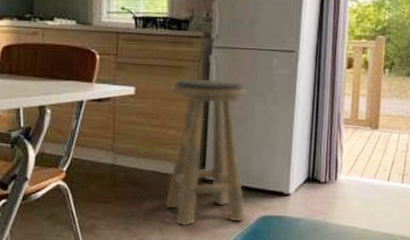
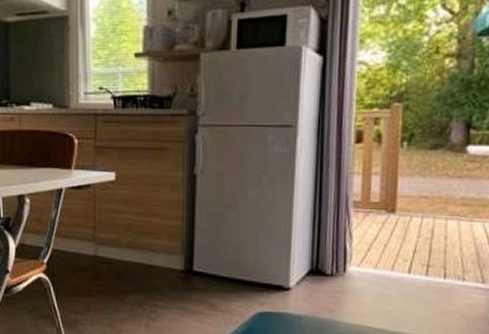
stool: present [165,78,247,227] -> none [150,161,239,323]

